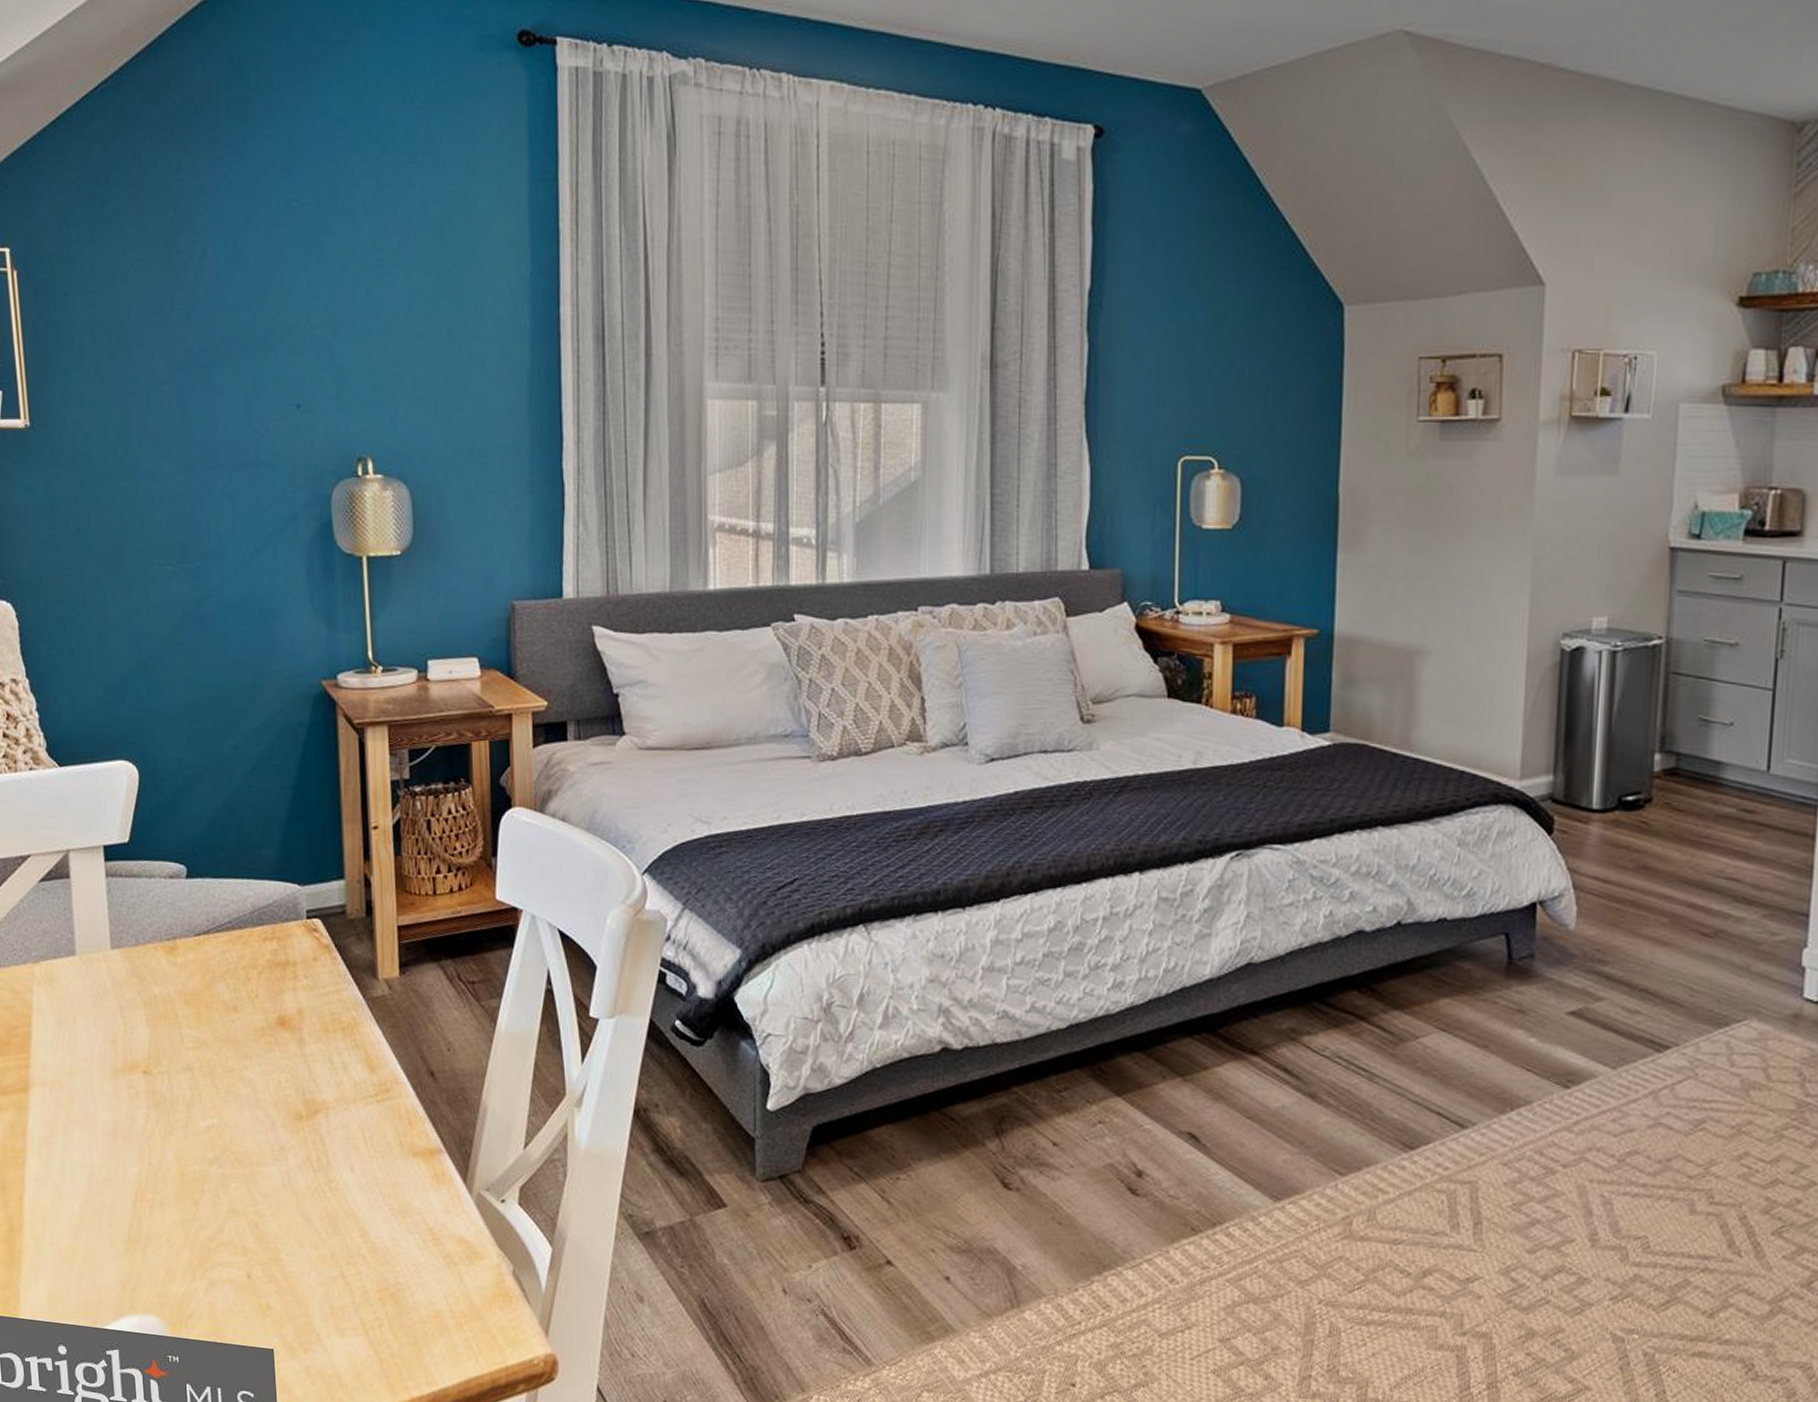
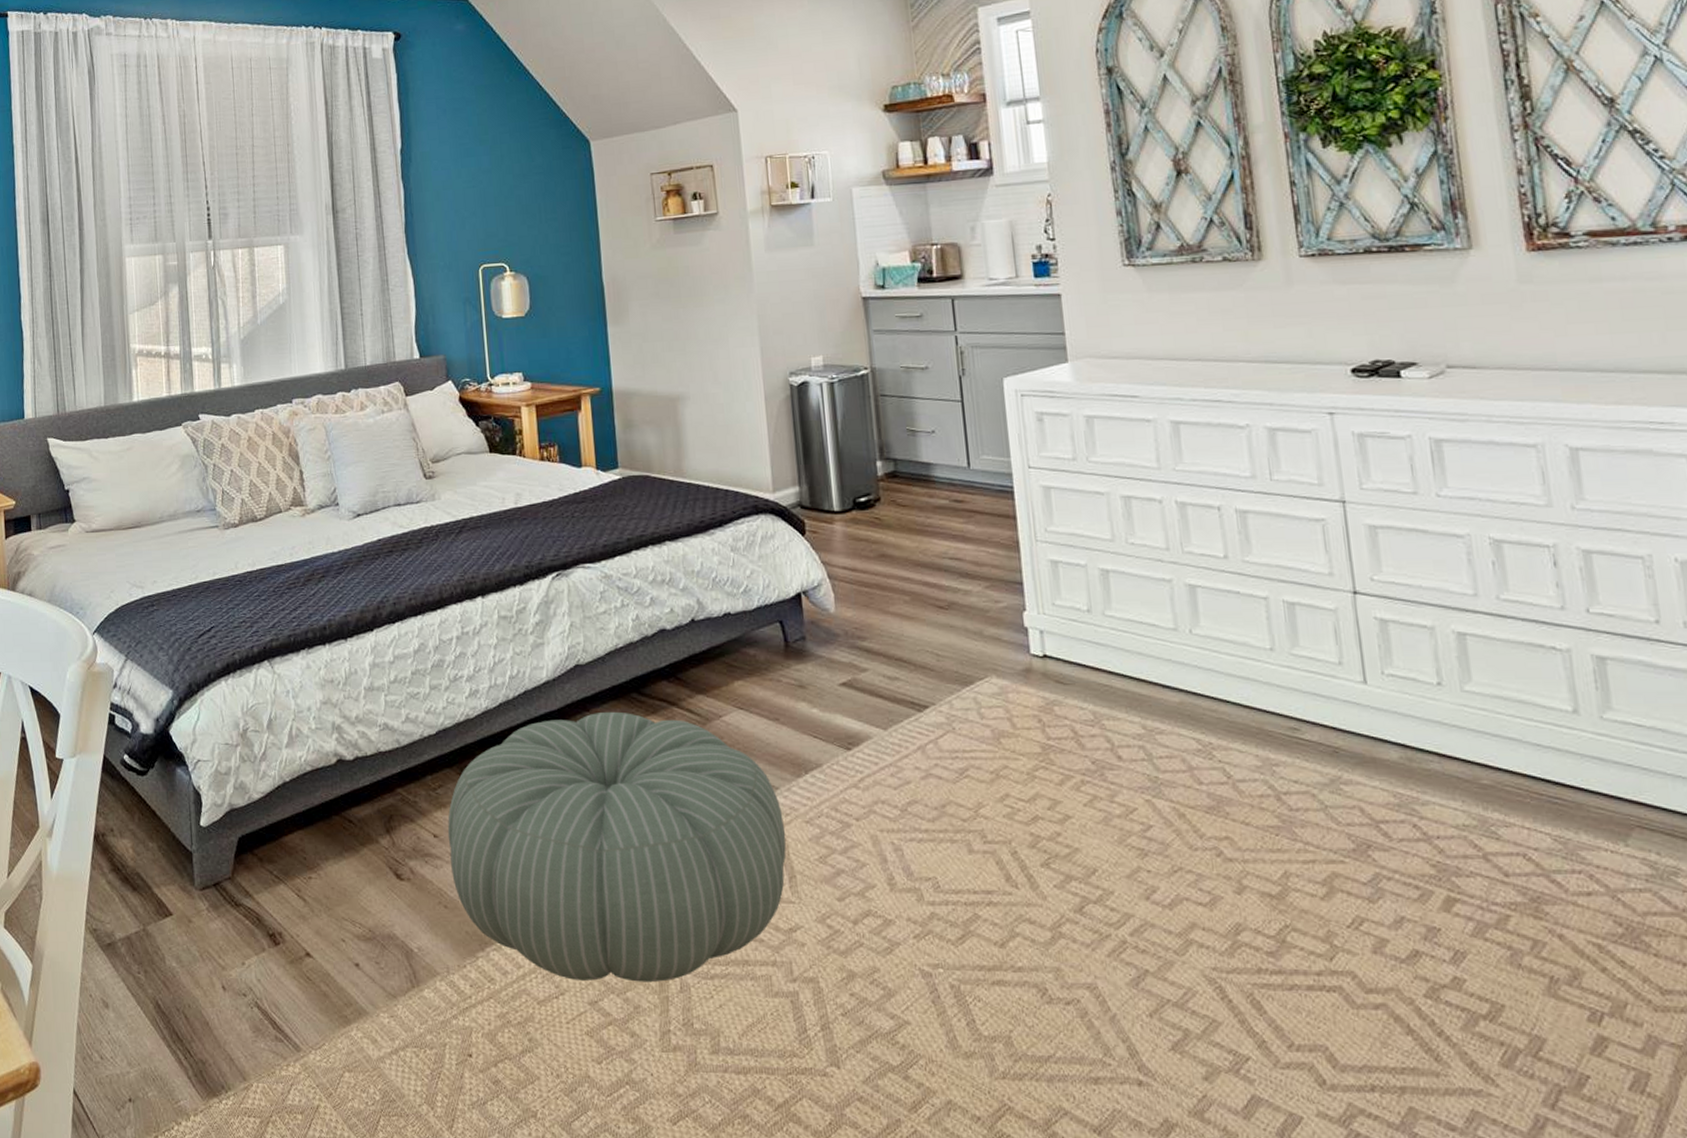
pouf: none [1070,1020,1478,1324] -> present [447,711,786,983]

